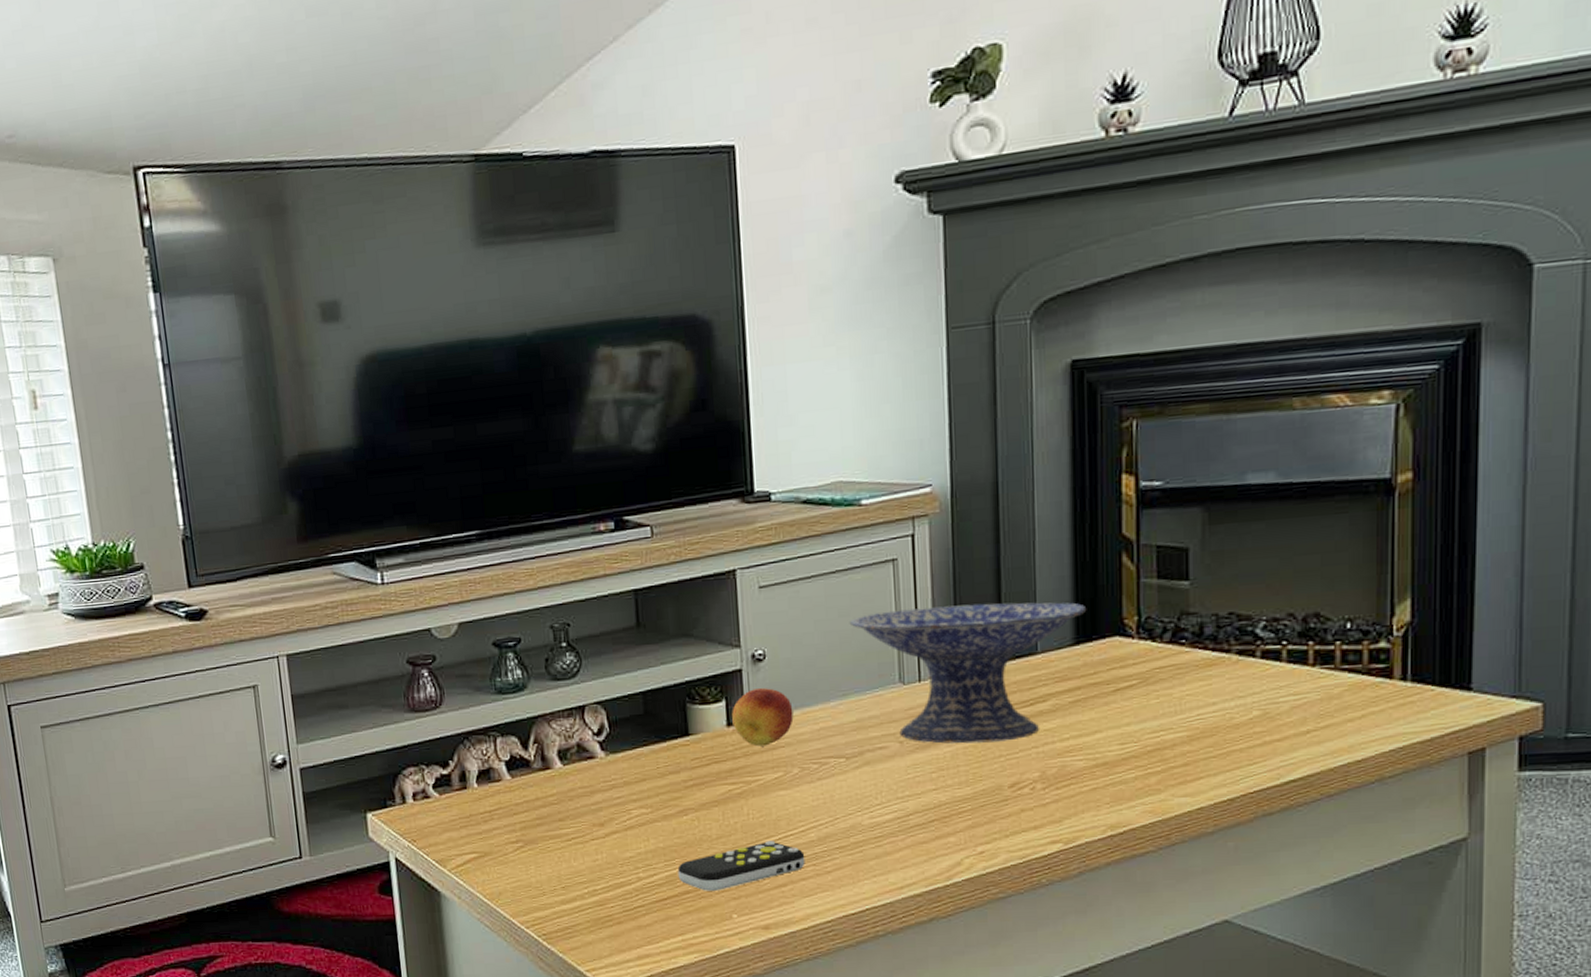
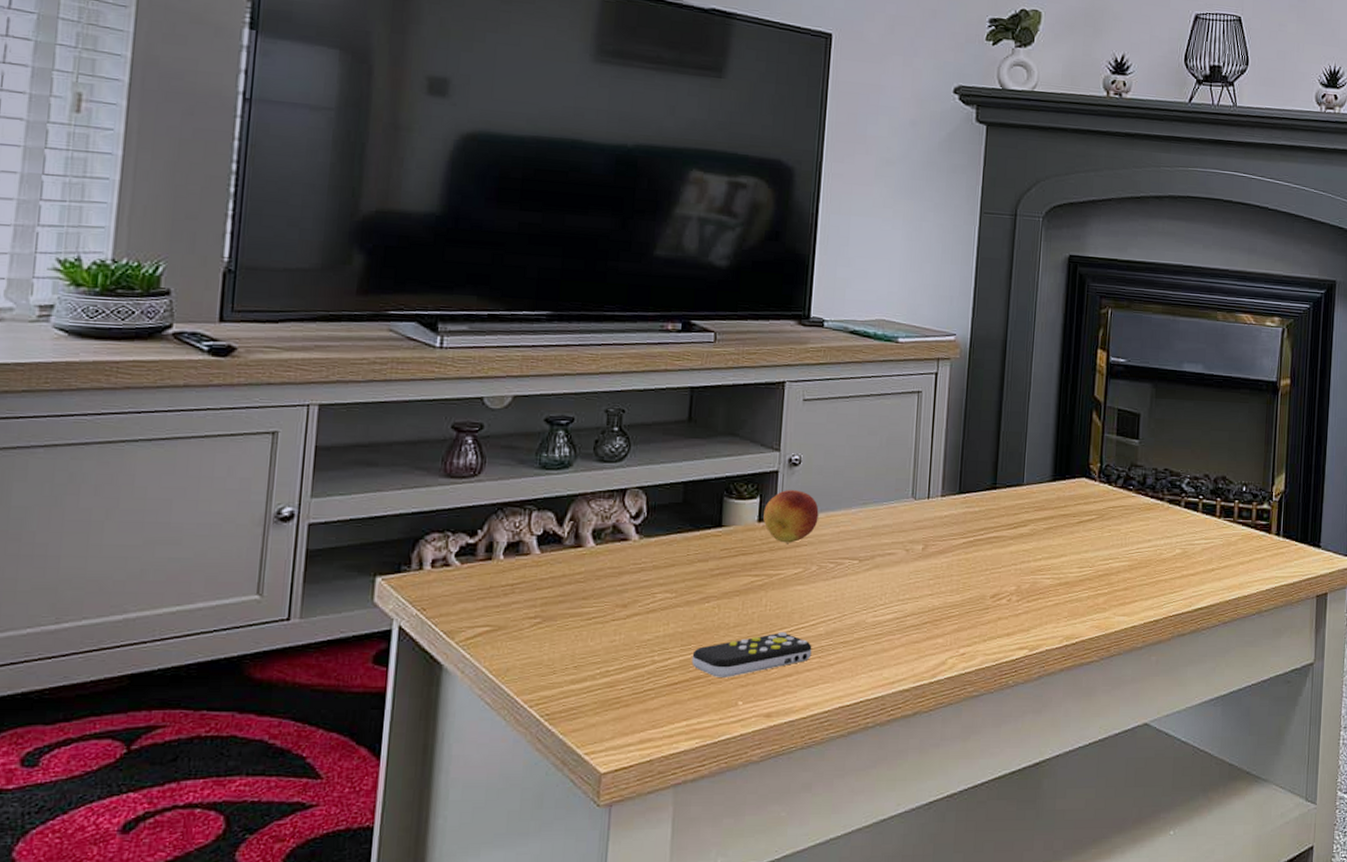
decorative bowl: present [849,602,1087,744] -> none [876,435,1064,557]

